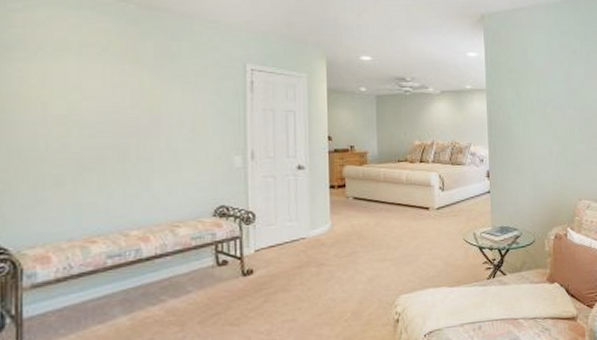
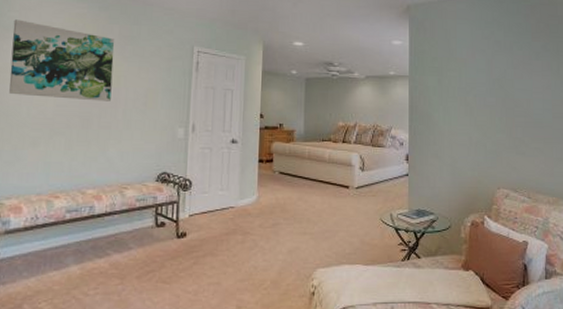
wall art: none [16,37,150,130] -> present [9,19,115,102]

